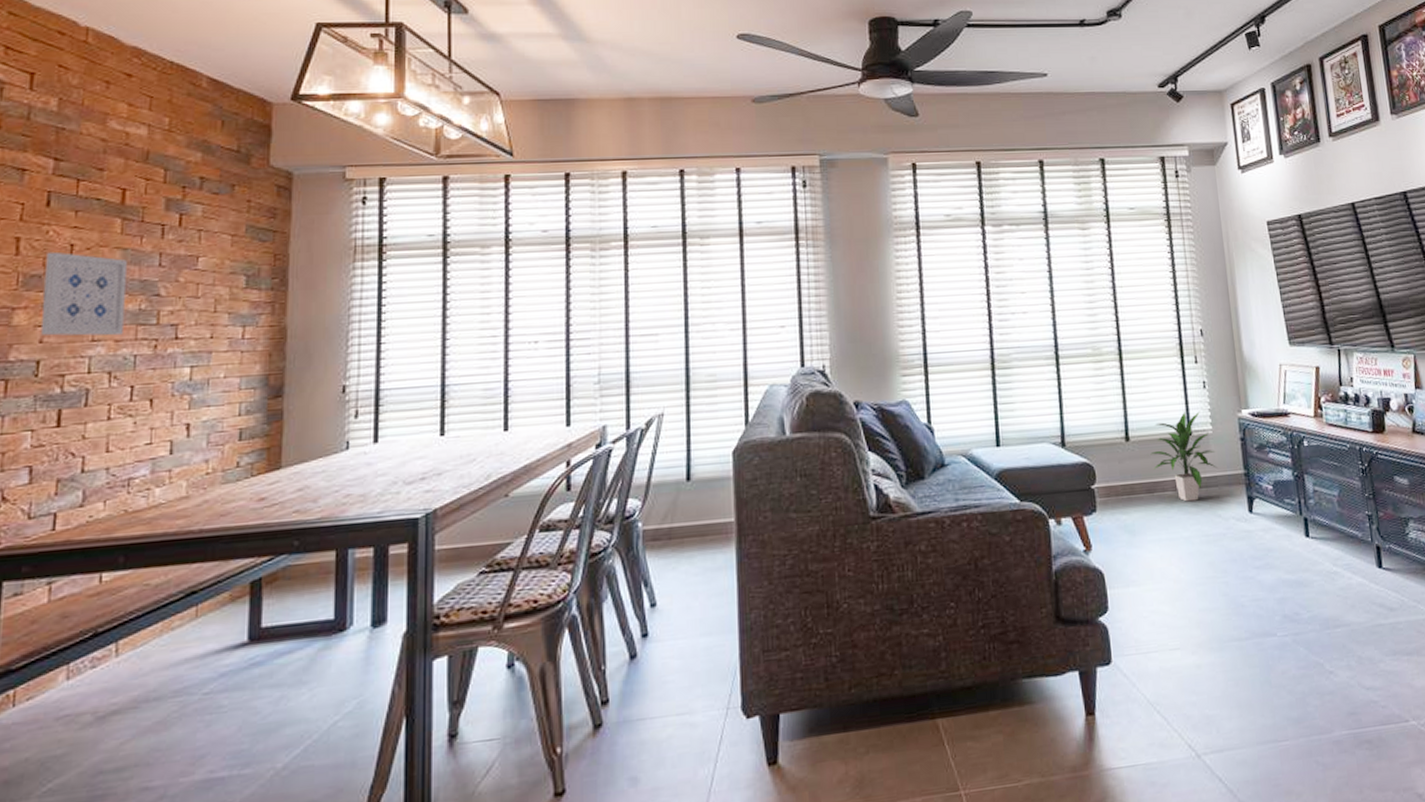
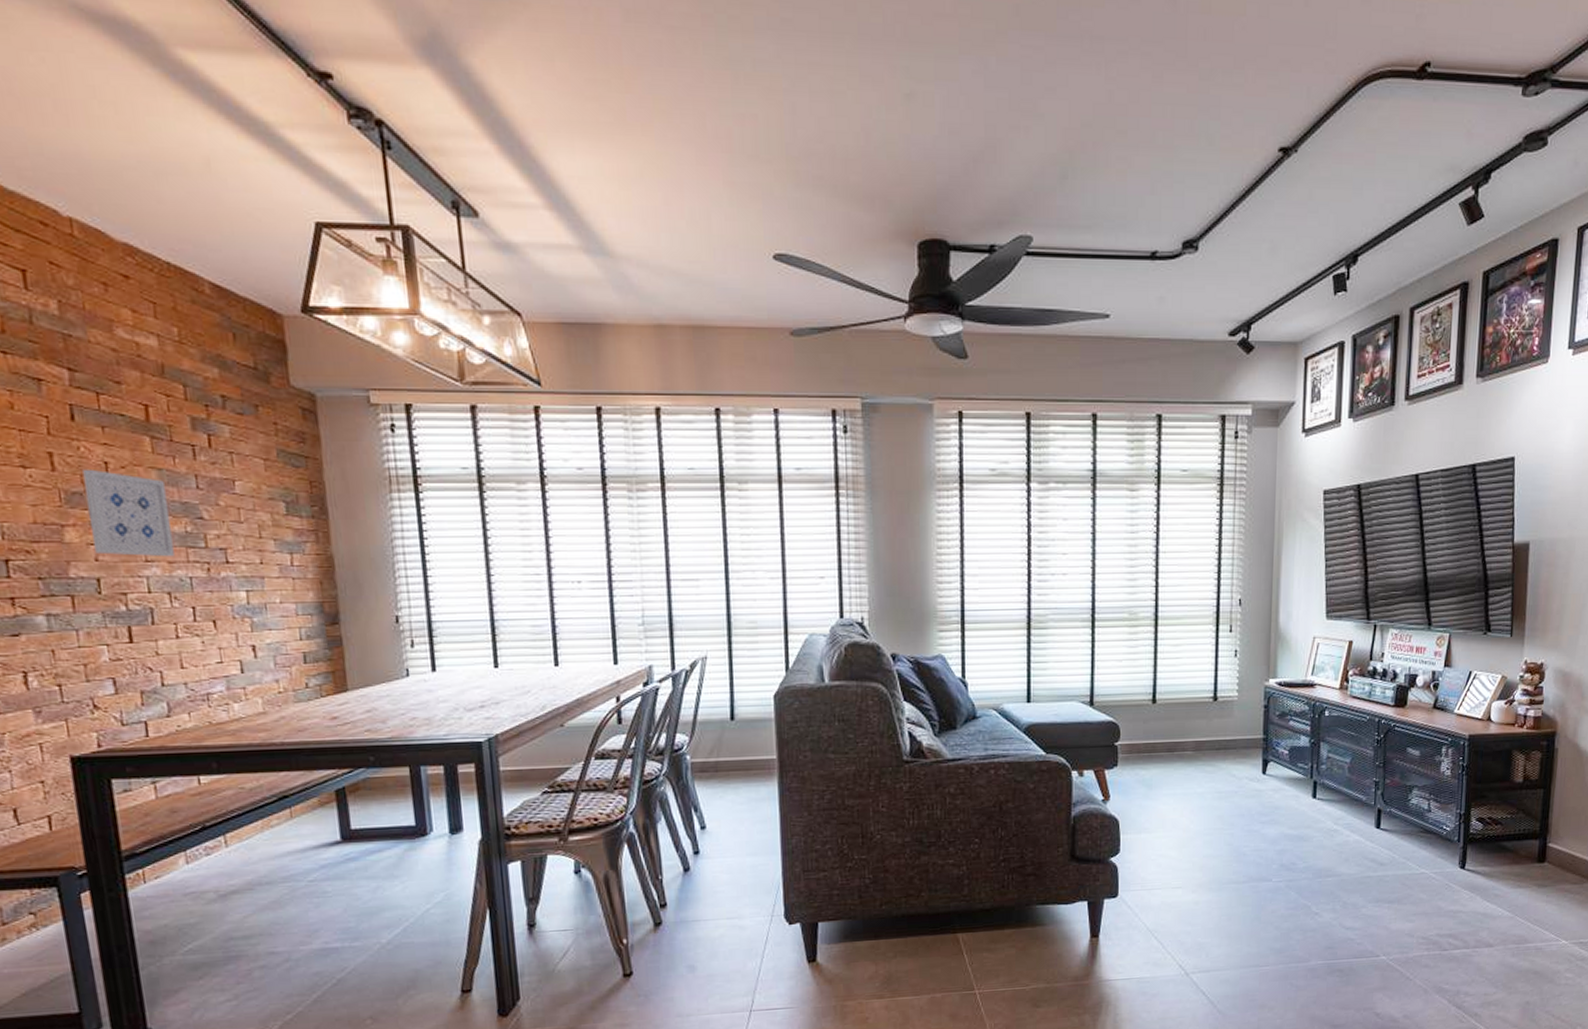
indoor plant: present [1150,411,1218,502] -> none [1175,678,1239,762]

